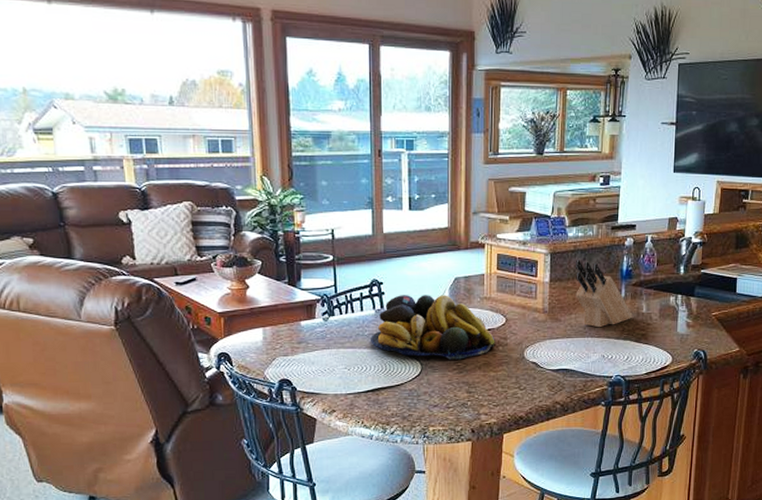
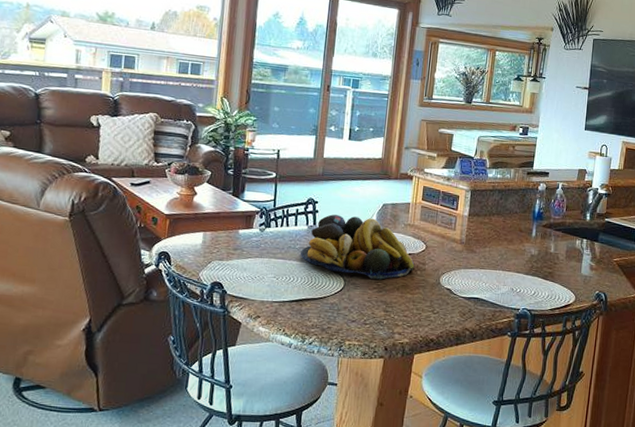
knife block: present [575,260,633,328] -> none [491,198,542,263]

